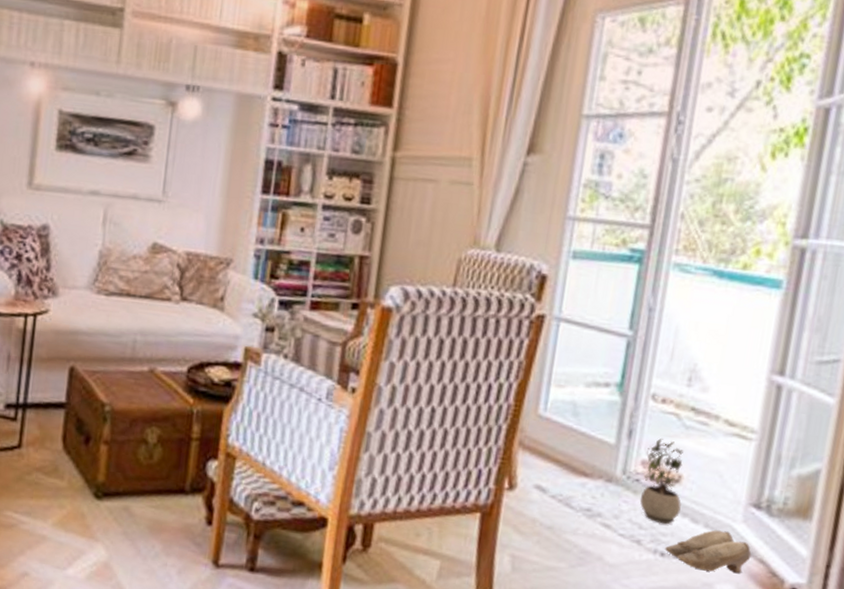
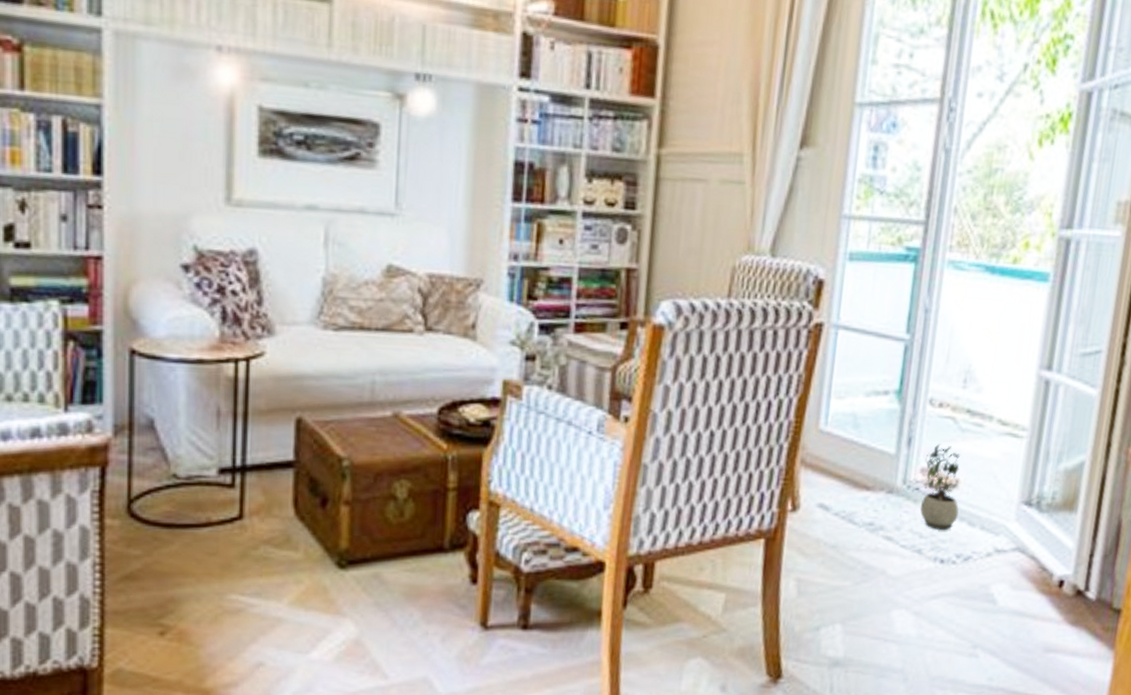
slippers: present [665,530,752,574] -> none [944,531,1024,573]

